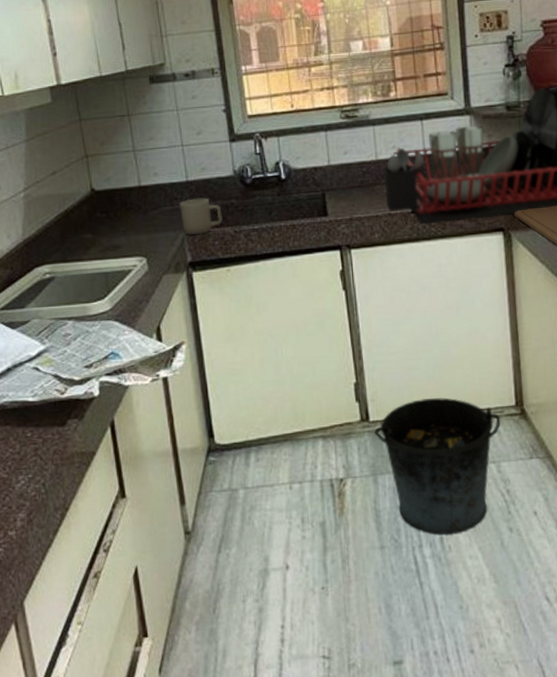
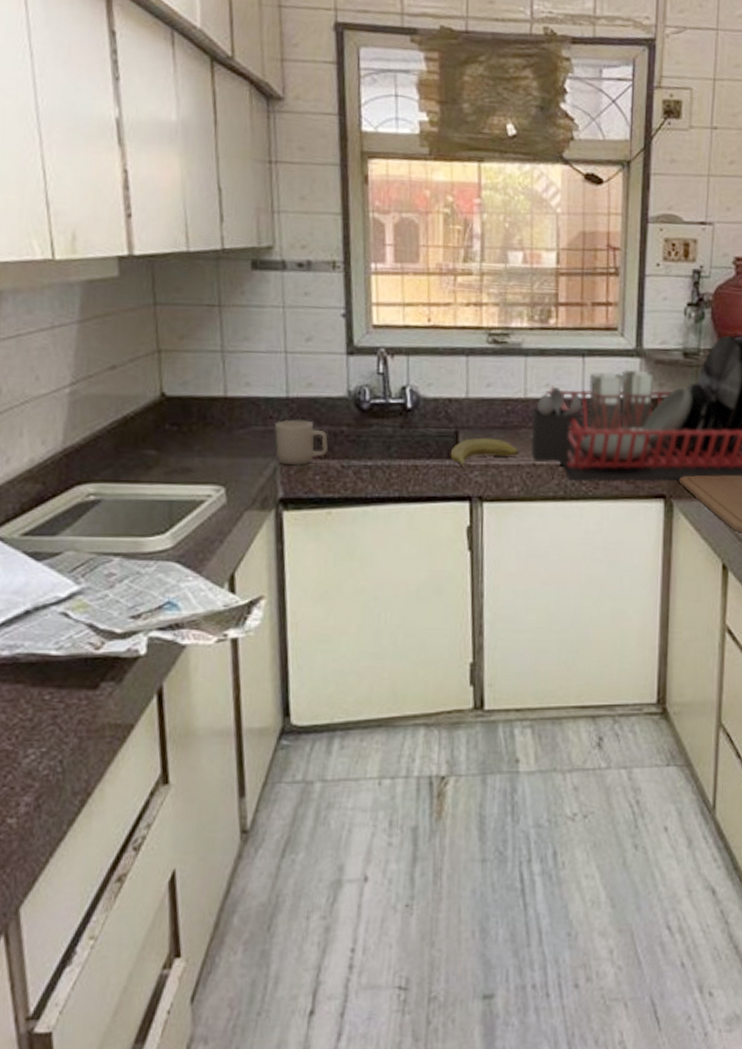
fruit: none [320,196,377,223] -> present [450,437,520,468]
bucket: present [373,397,501,535] -> none [487,687,639,849]

